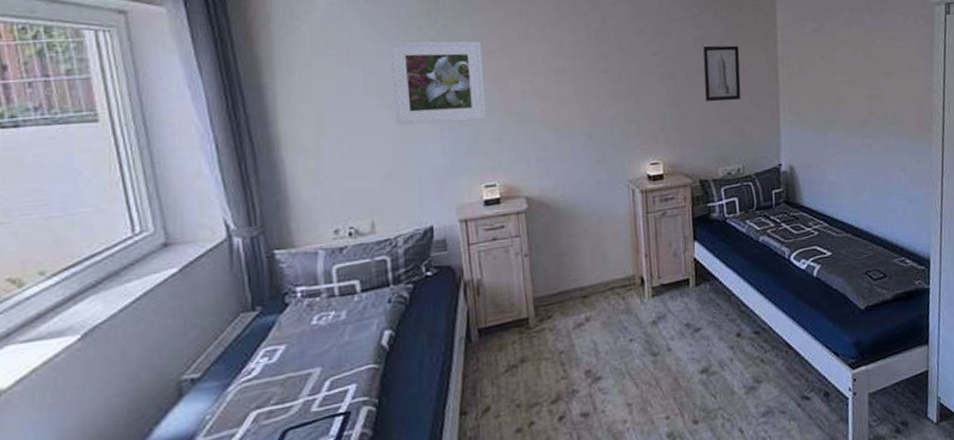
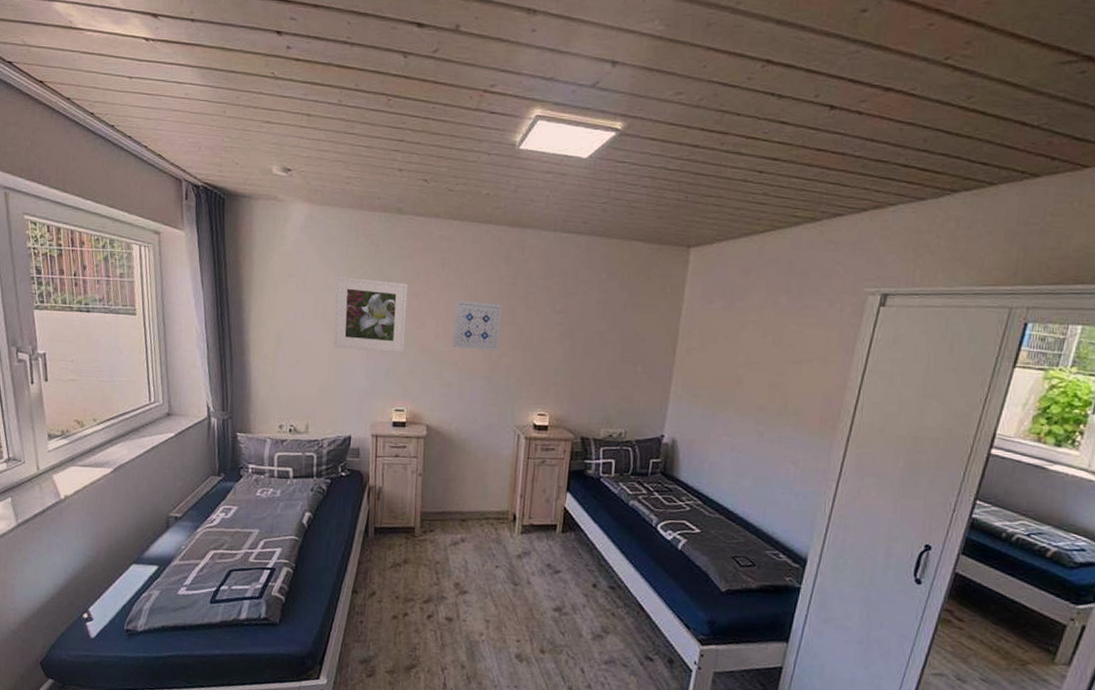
wall art: none [540,52,597,106] -> present [452,300,502,352]
wall art: present [703,45,741,101] -> none [598,310,641,367]

